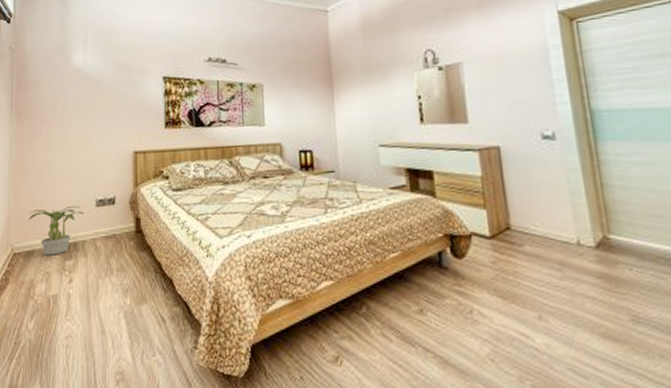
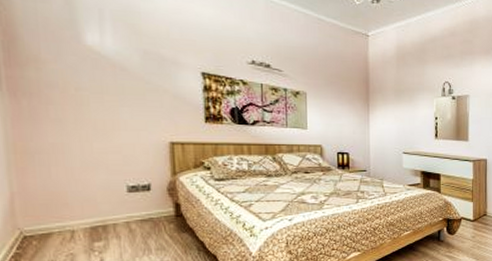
potted plant: present [29,205,84,256] -> none [40,190,113,238]

